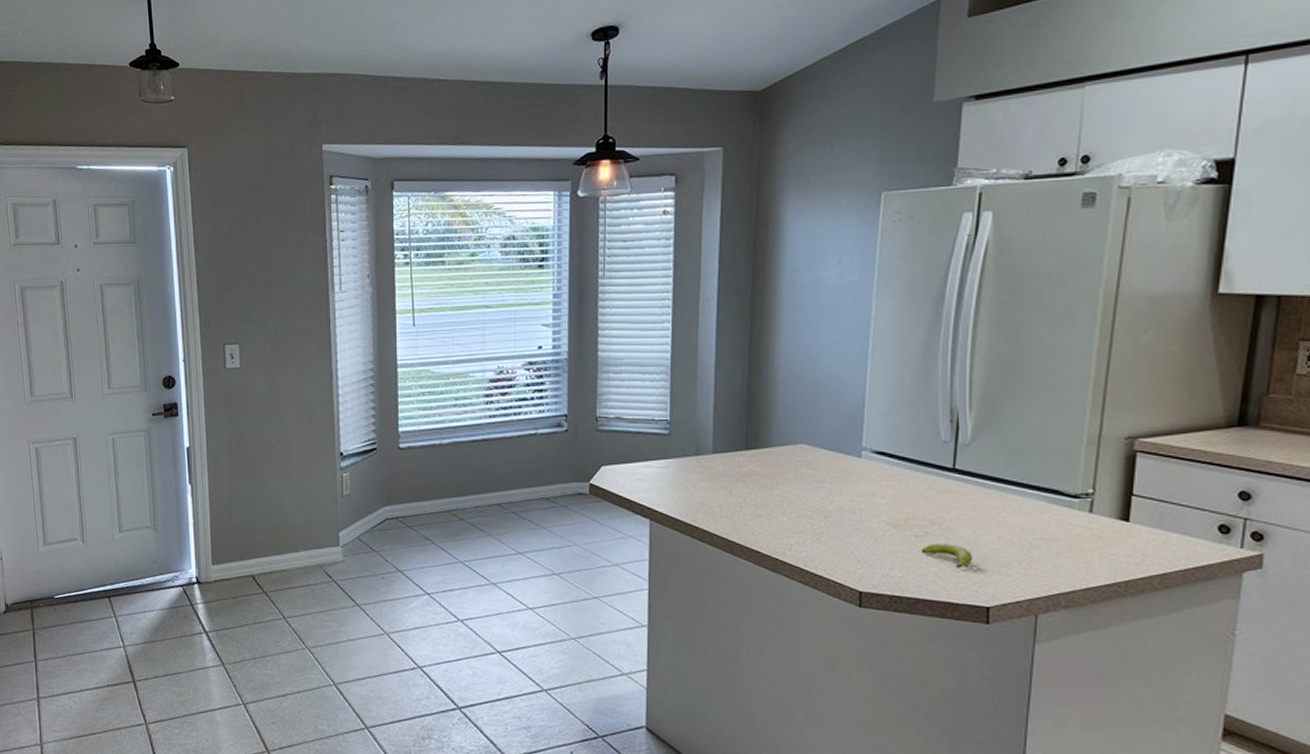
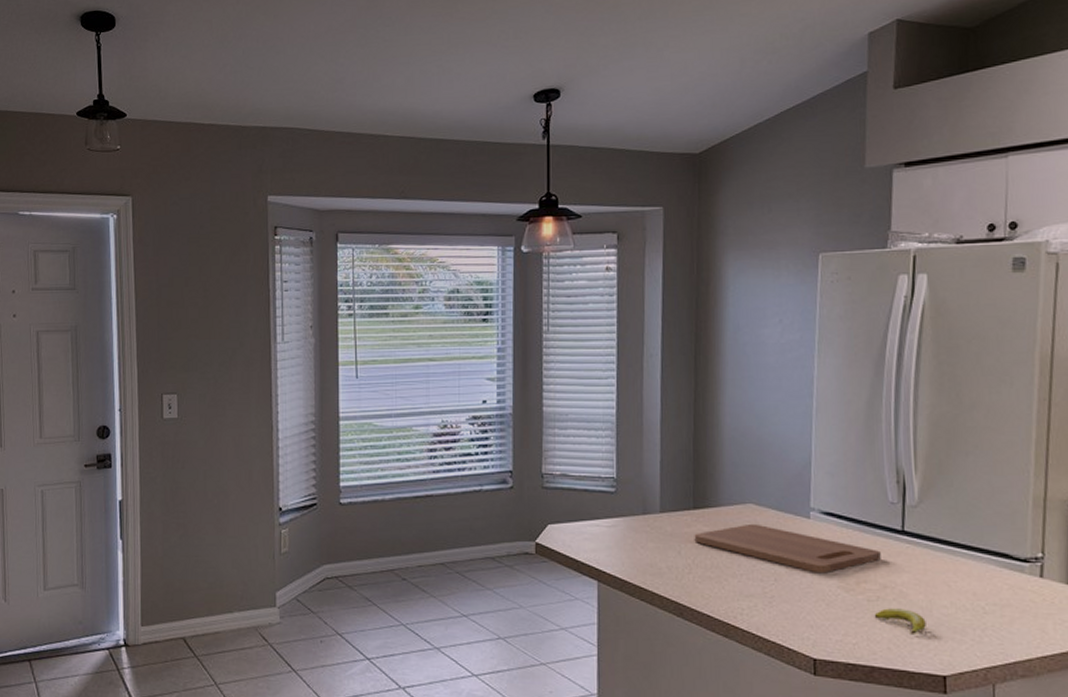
cutting board: none [745,463,931,511] -> present [694,523,881,574]

